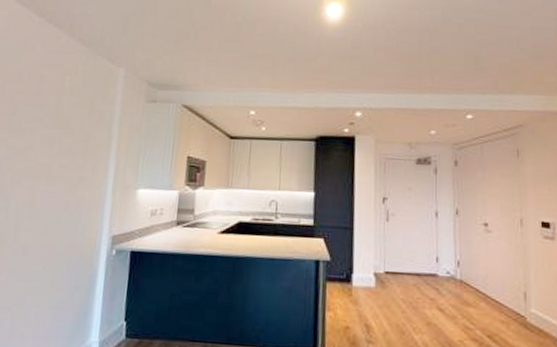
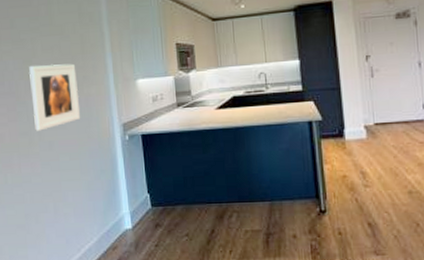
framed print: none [11,157,73,232] -> present [29,64,81,131]

